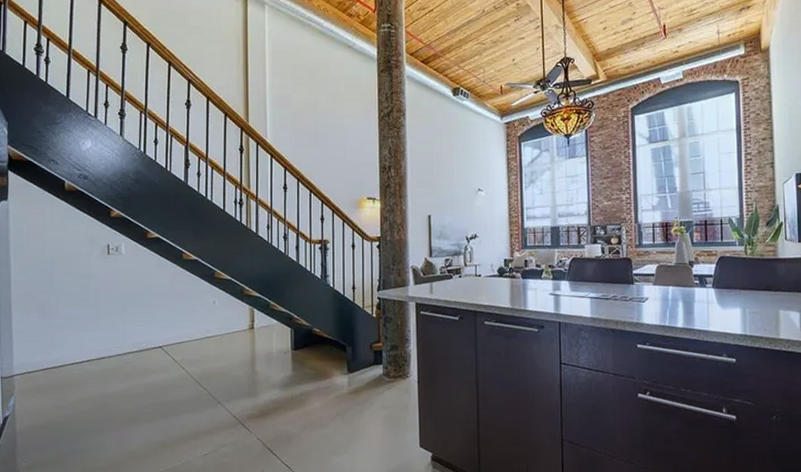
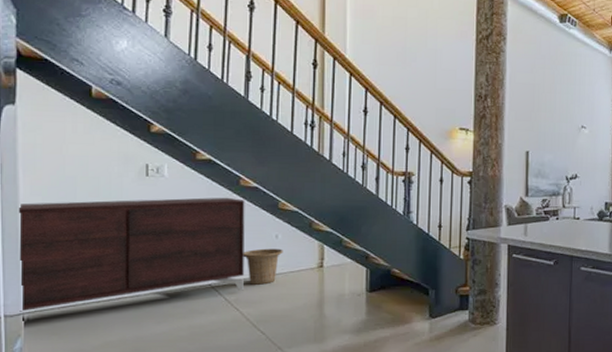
sideboard: none [11,269,188,374] -> present [19,197,245,312]
basket: none [187,313,220,346] -> present [243,248,283,285]

